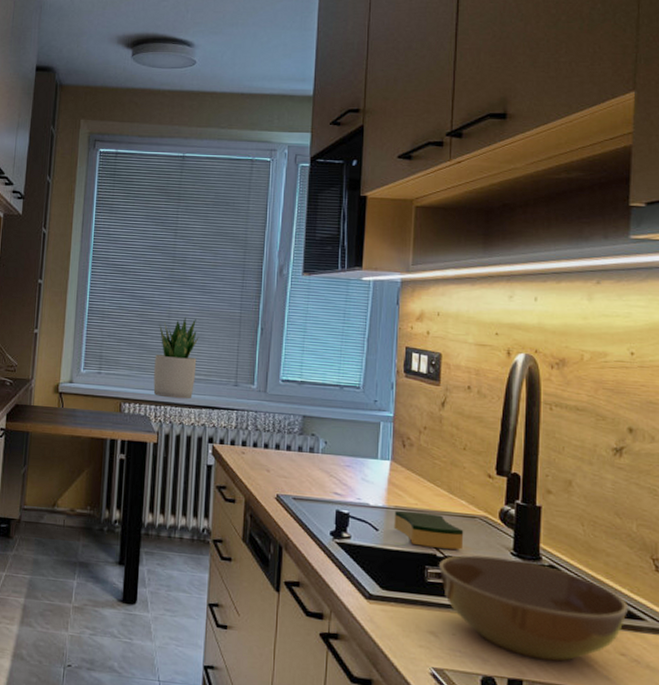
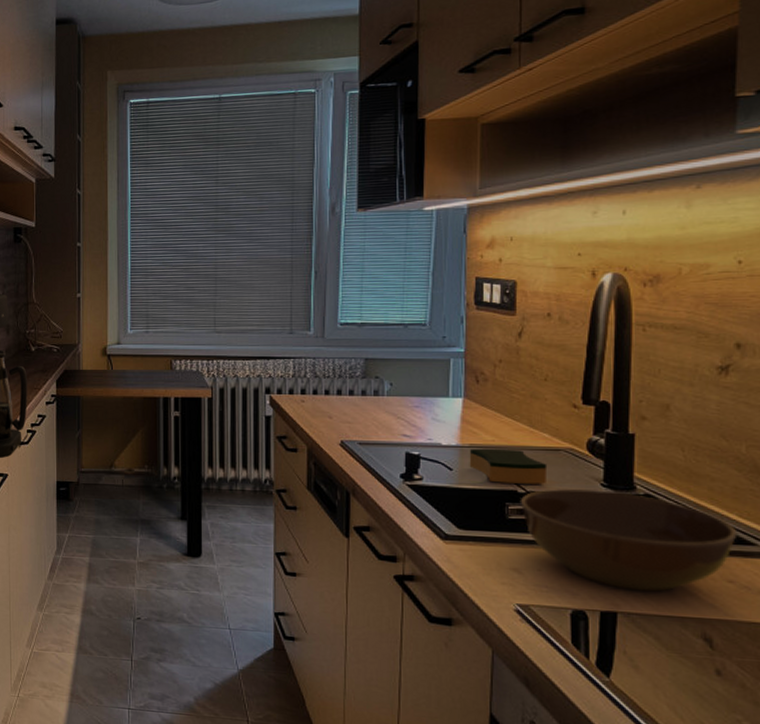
planter: present [153,316,199,400] -> none [204,266,249,352]

